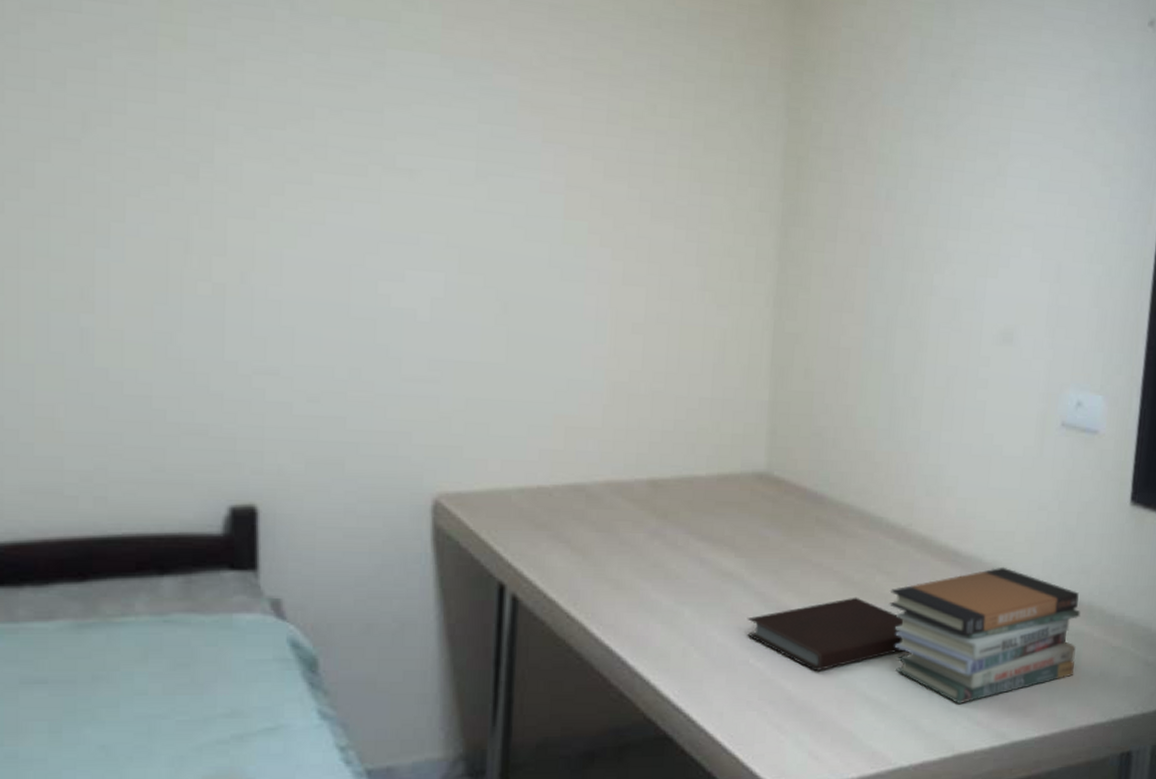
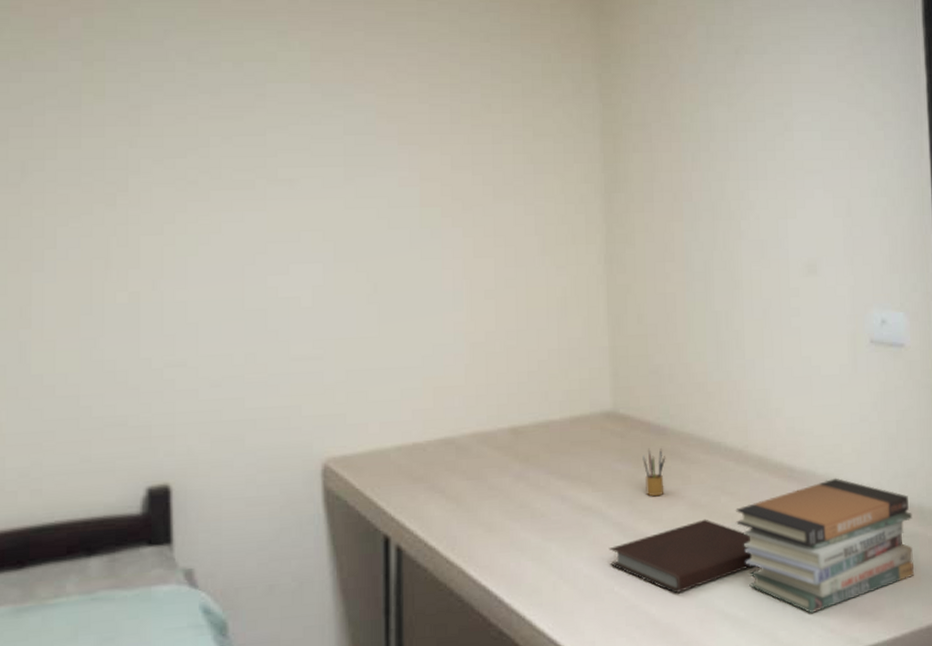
pencil box: none [794,516,820,569] -> present [642,448,666,497]

